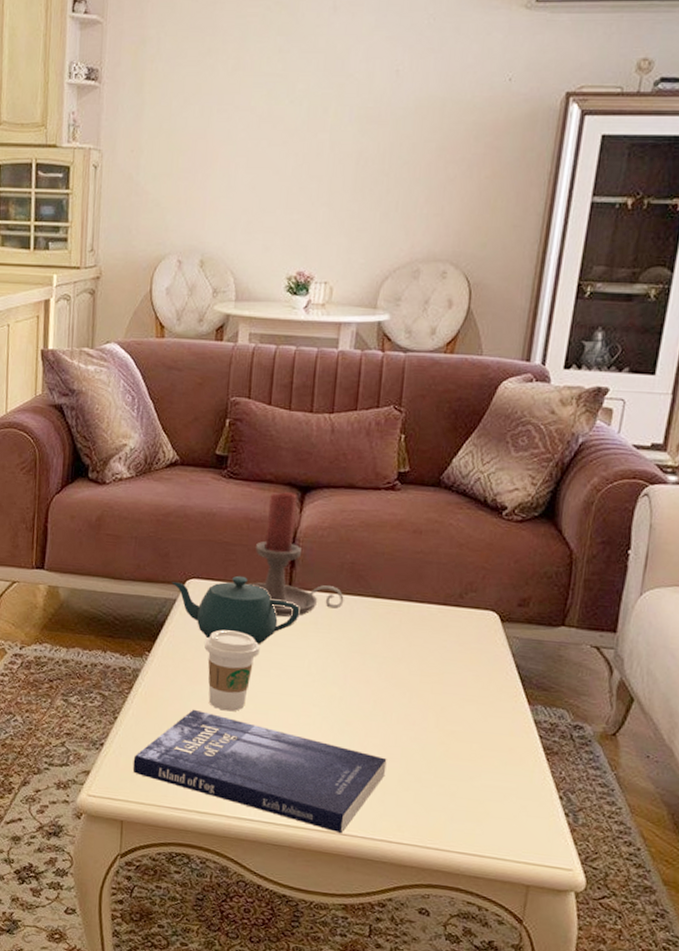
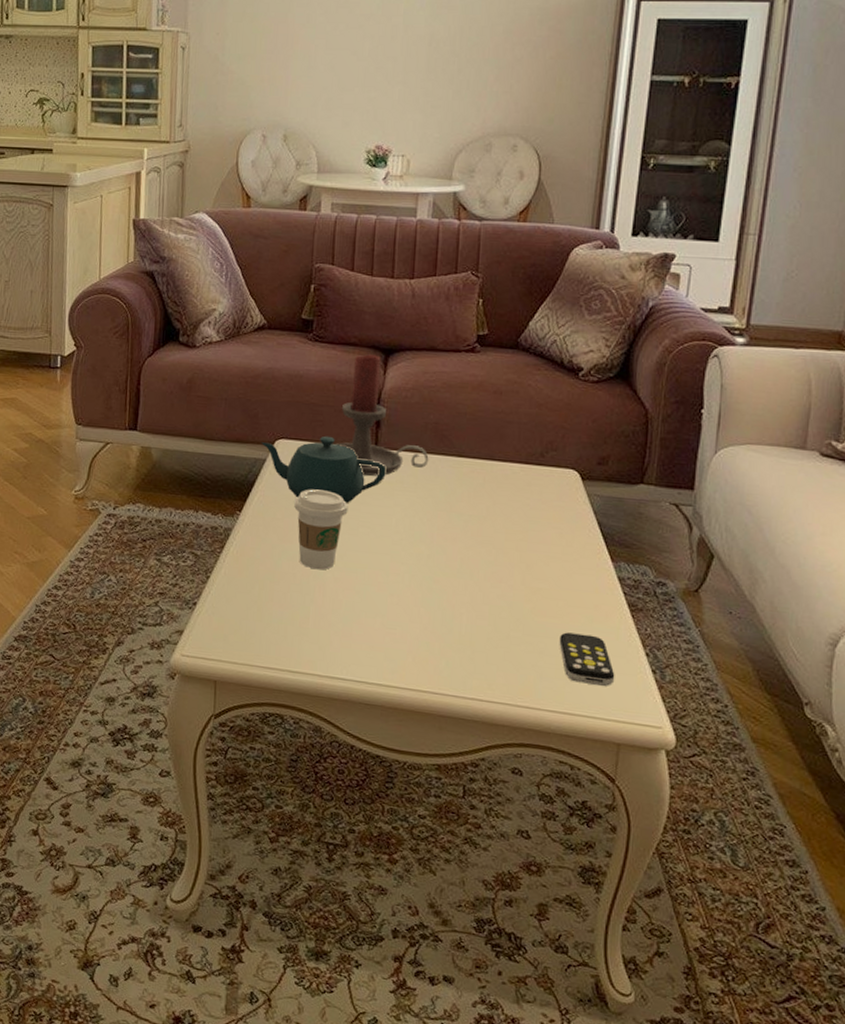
book: present [132,709,387,834] -> none [225,568,475,693]
remote control: none [471,775,527,829] -> present [559,632,615,686]

